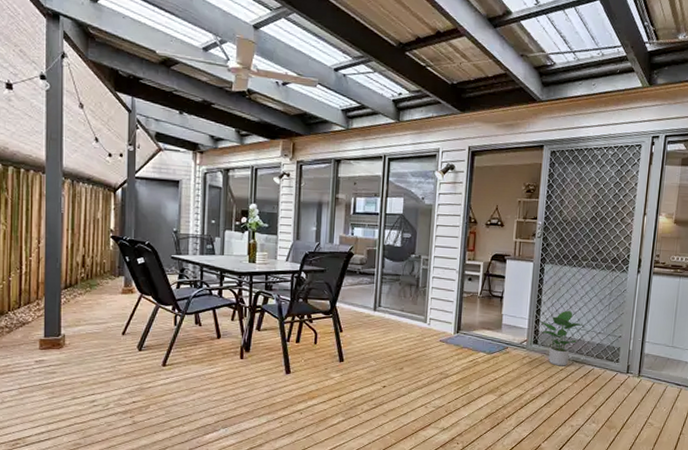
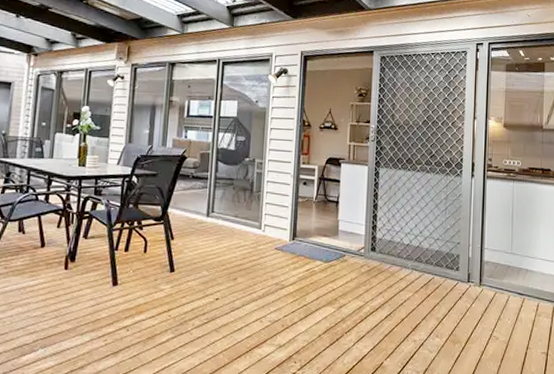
potted plant: present [539,310,584,366] -> none [376,215,421,275]

